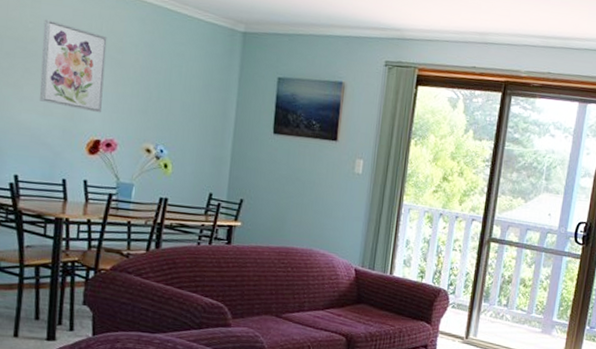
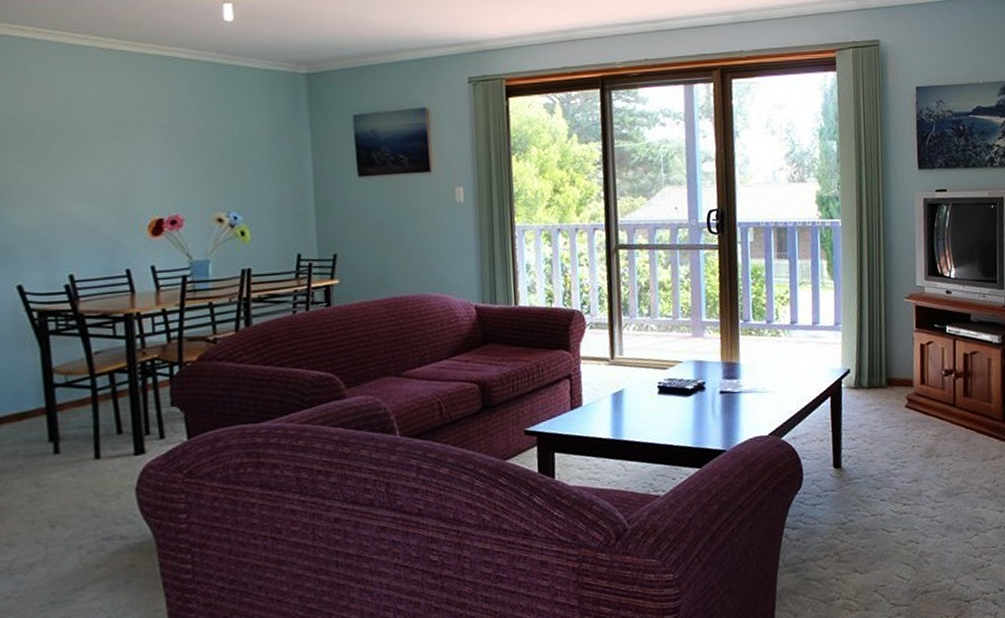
wall art: present [39,19,107,113] -> none [78,97,159,190]

